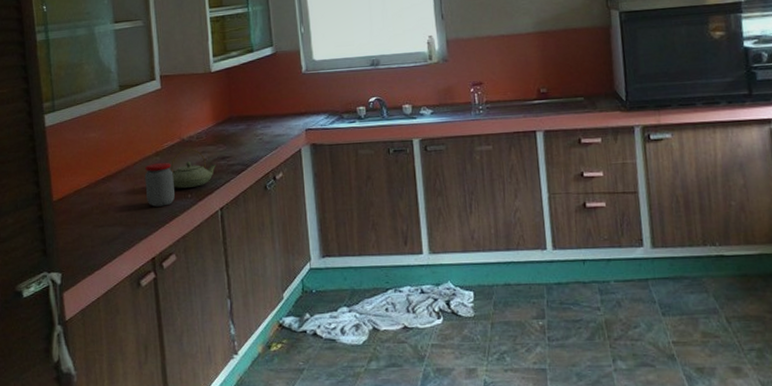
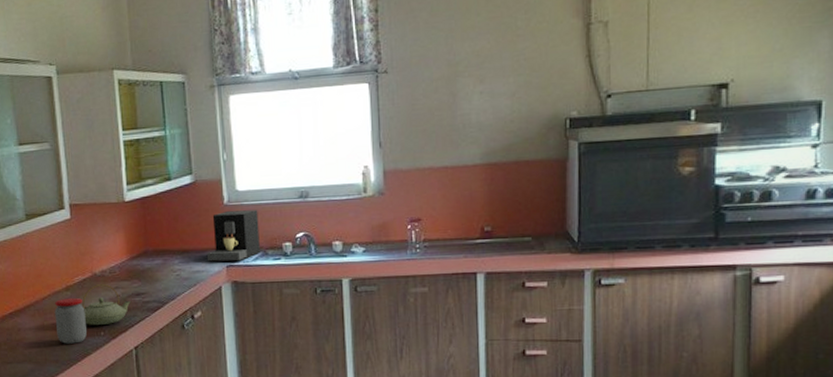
coffee maker: none [287,77,336,126] -> present [206,210,260,262]

